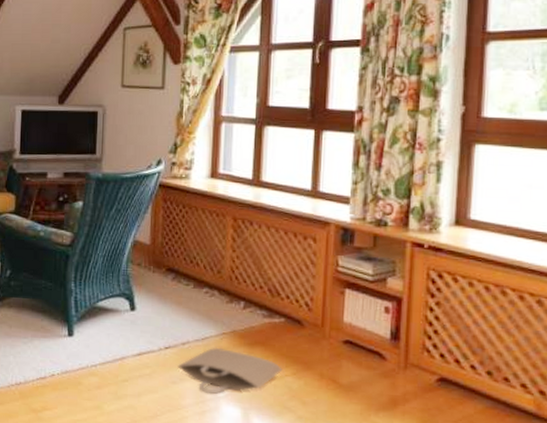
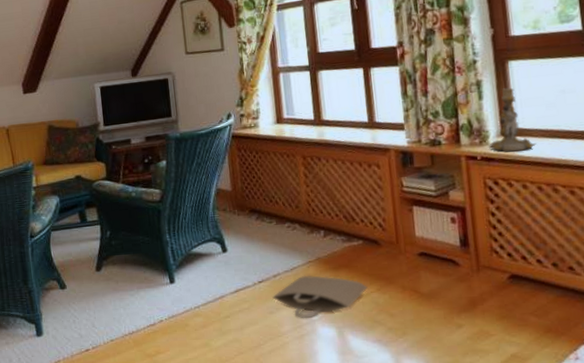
candlestick: none [439,173,491,245] -> present [489,87,537,152]

